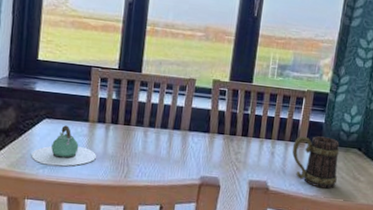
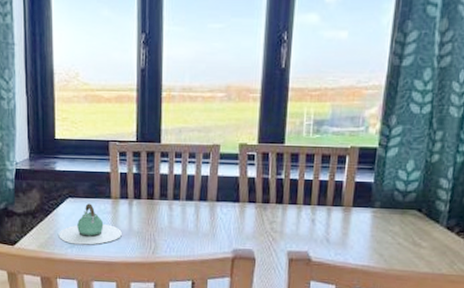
mug: present [292,136,340,189] -> none [336,198,394,257]

